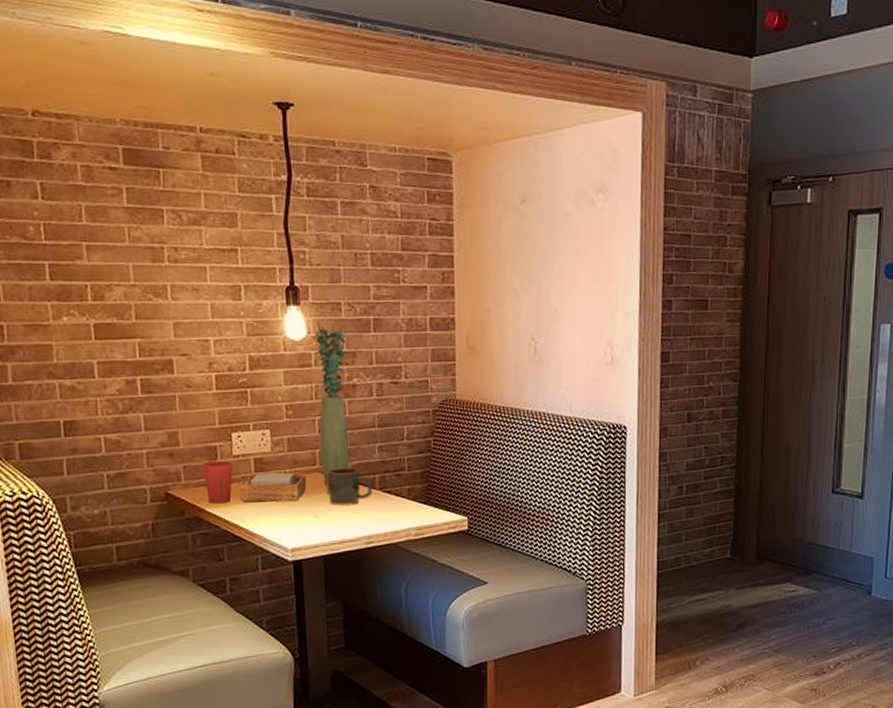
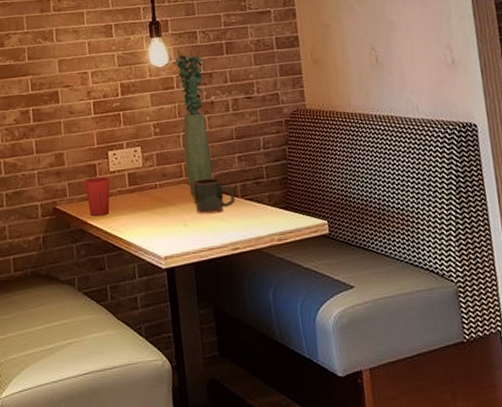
napkin holder: present [239,472,307,503] -> none [116,185,176,214]

